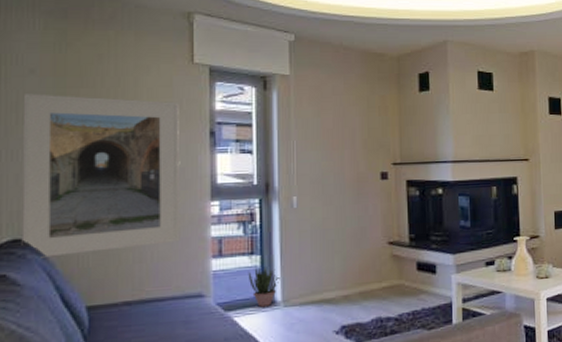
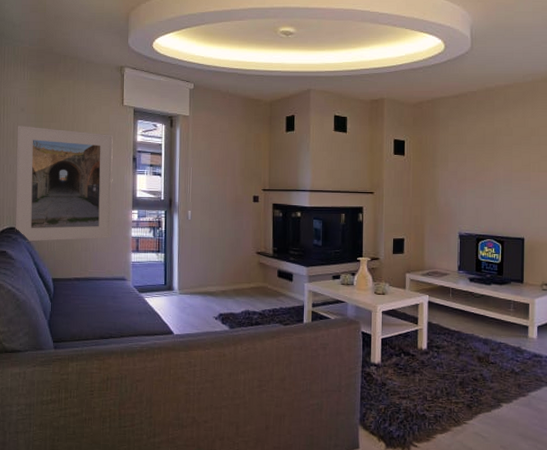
potted plant: present [248,267,280,308] -> none [155,262,178,293]

